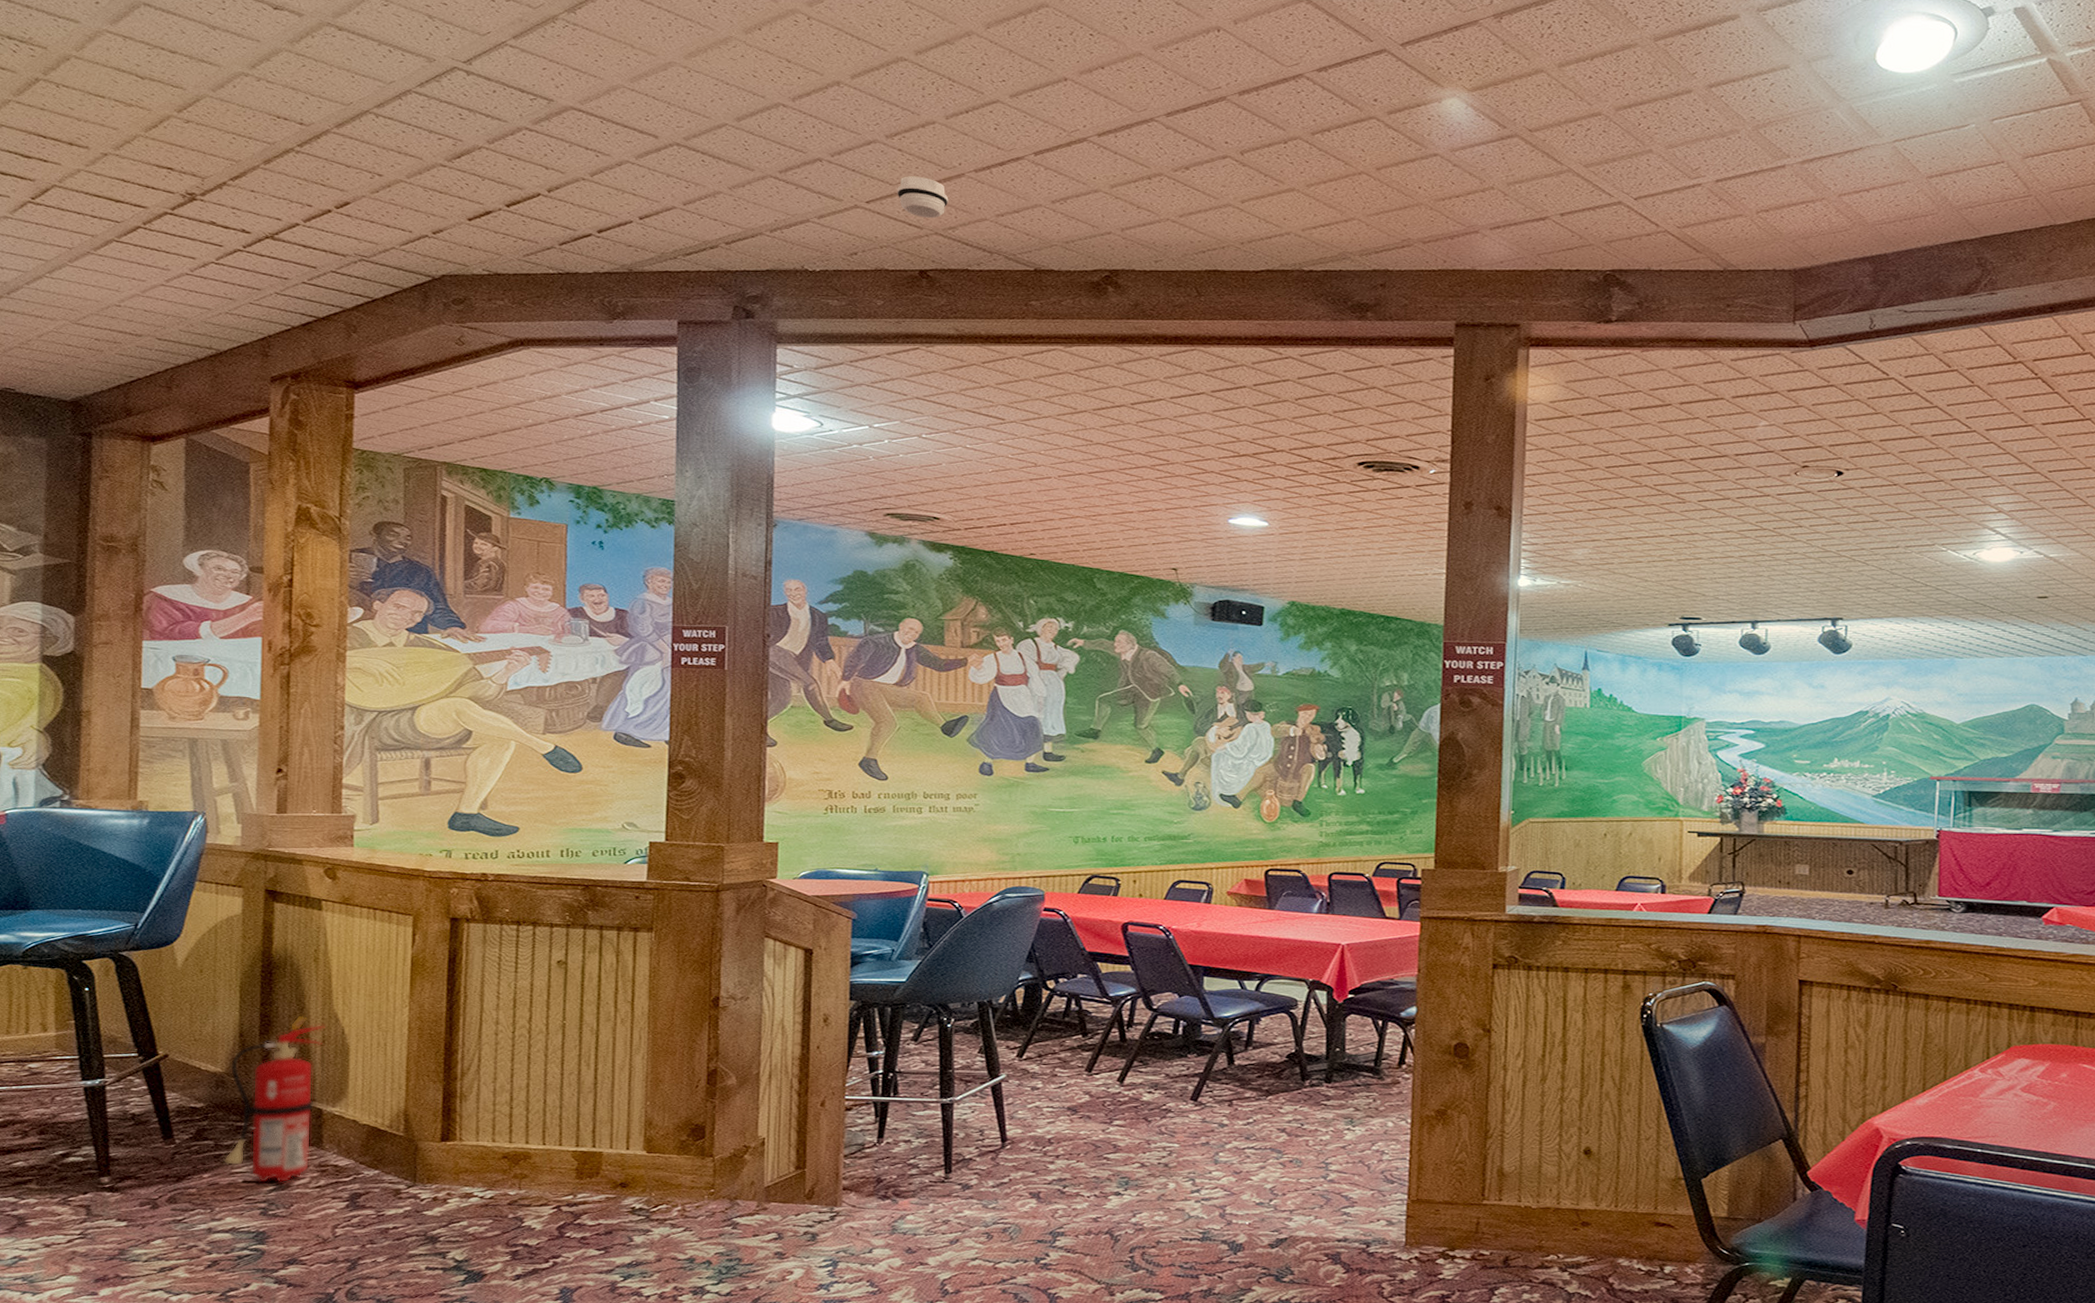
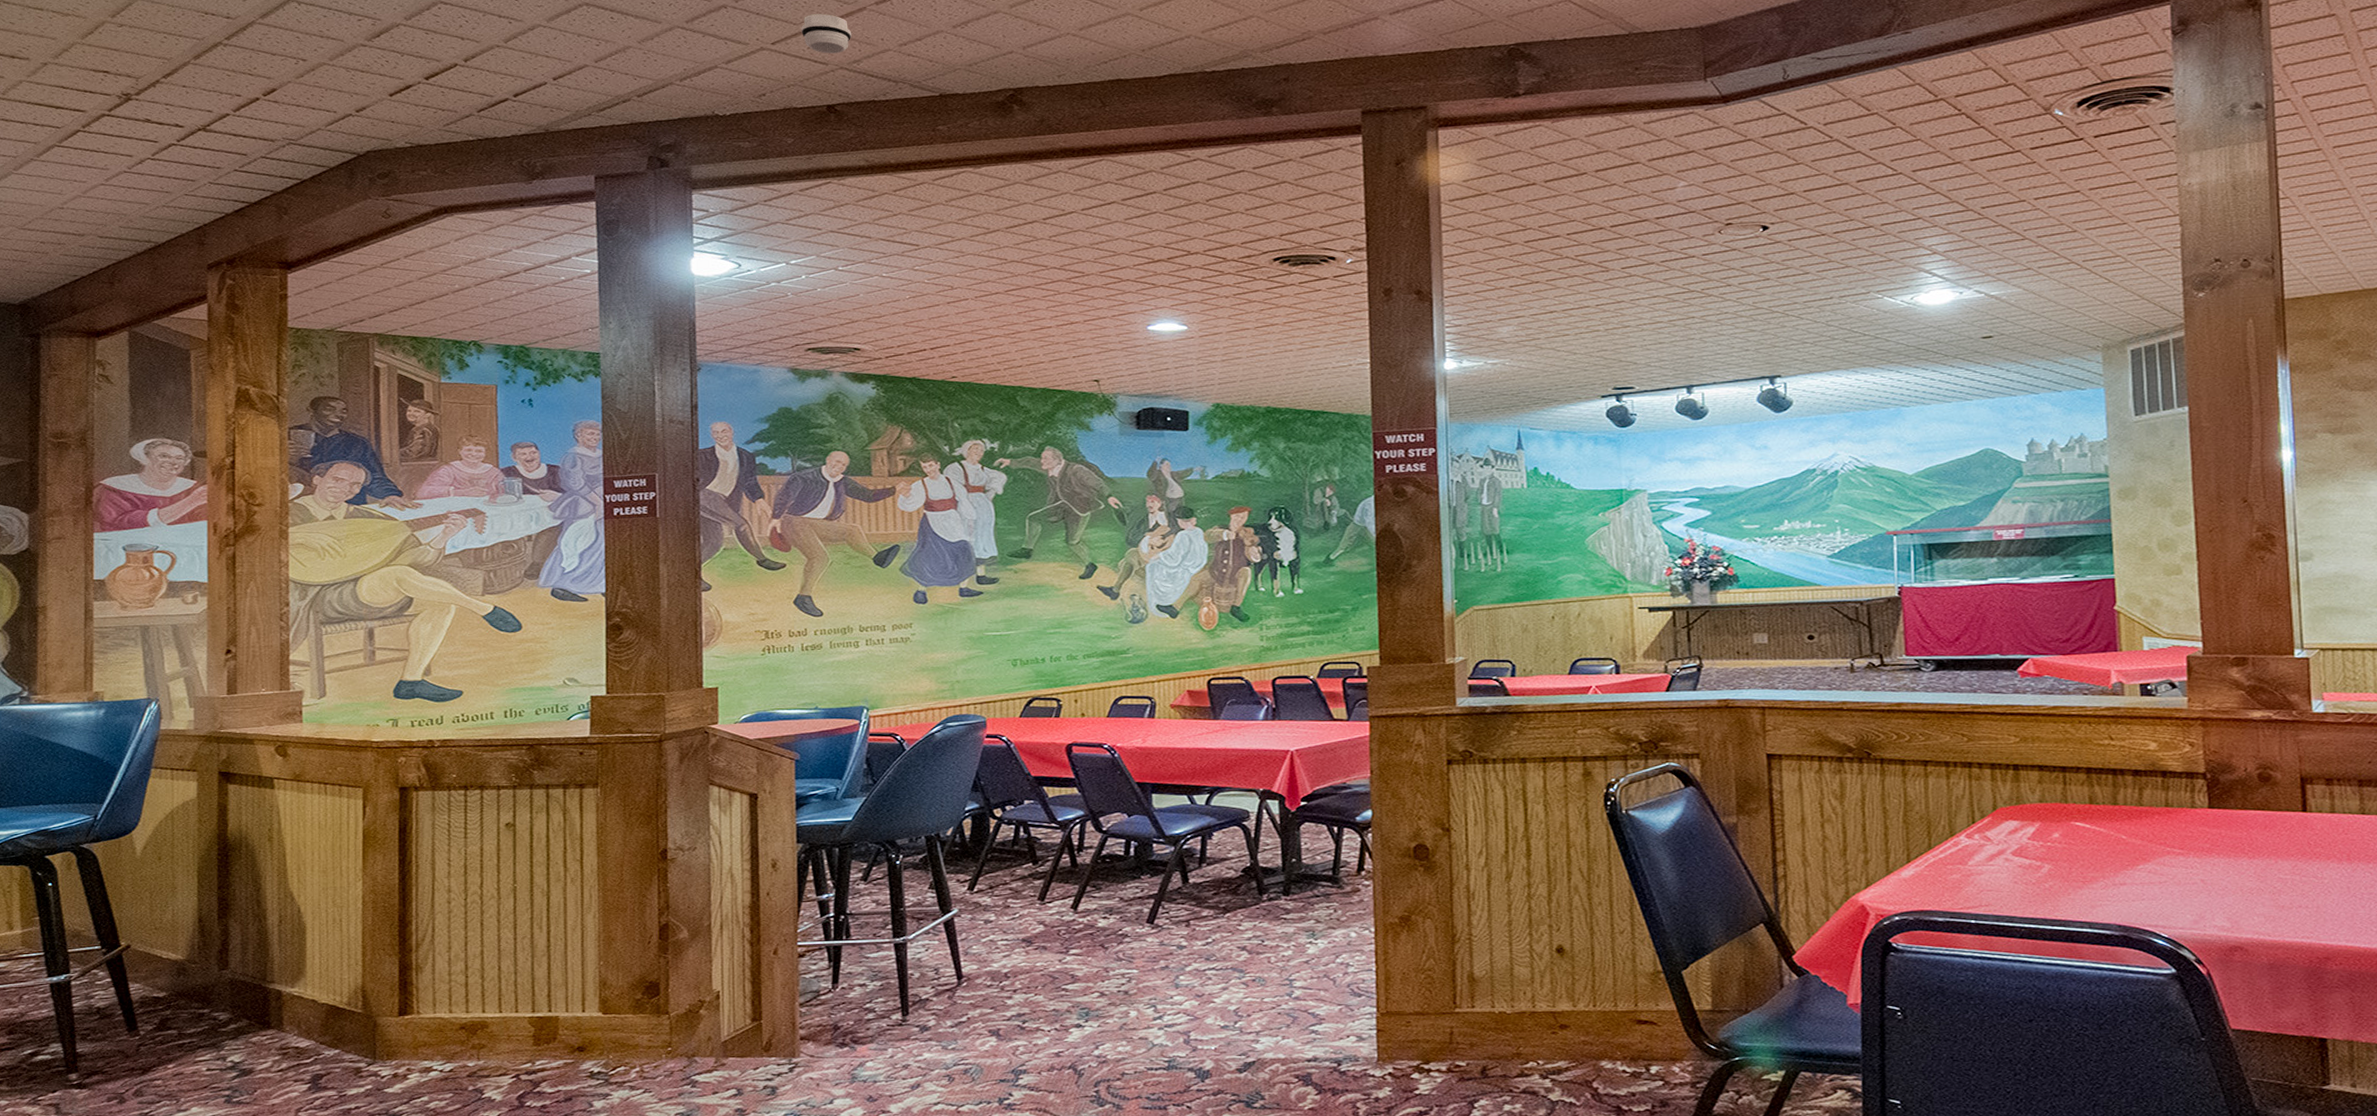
fire extinguisher: present [223,1015,326,1184] -> none [187,896,282,1071]

